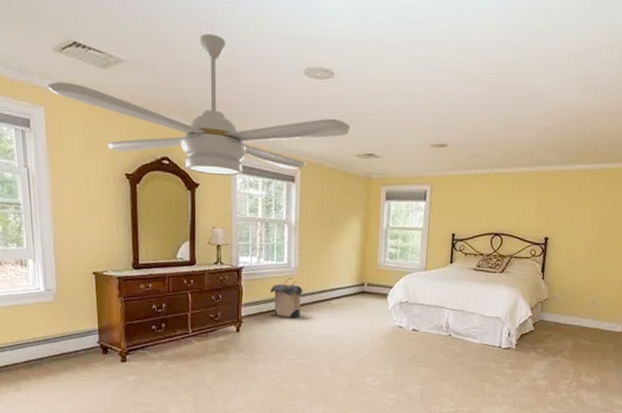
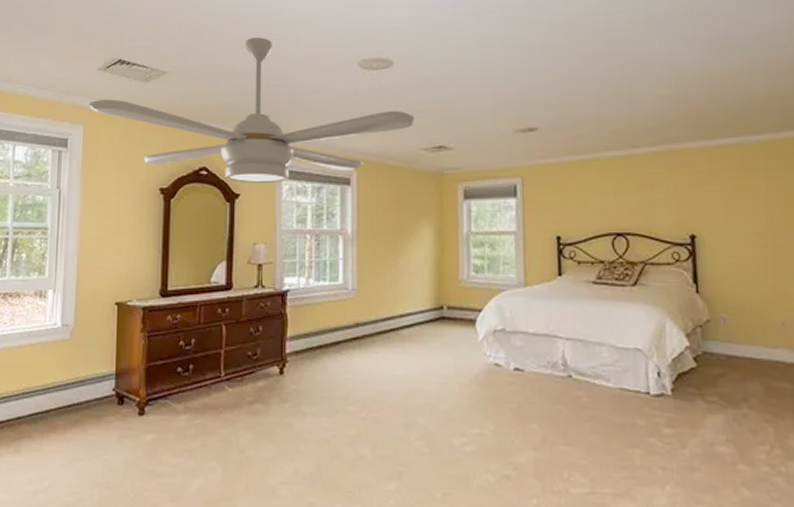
laundry hamper: present [270,276,303,318] -> none [322,300,364,355]

